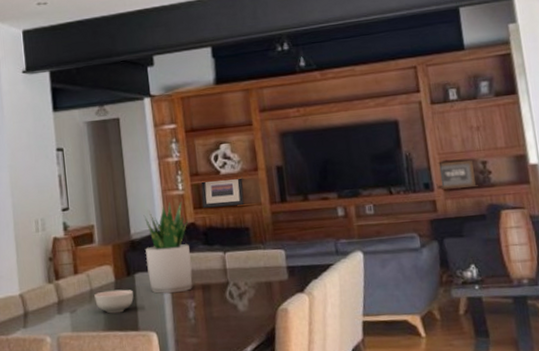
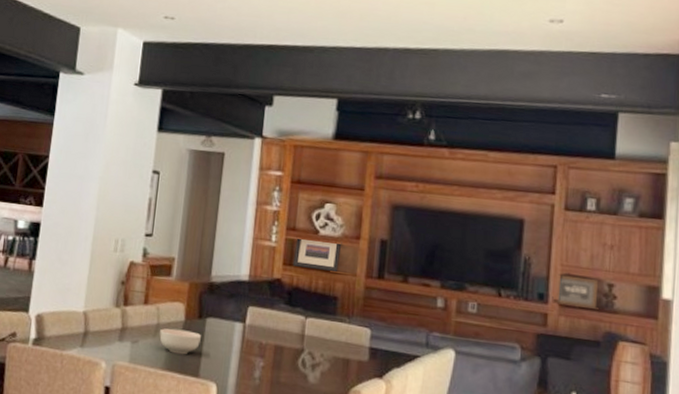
planter: present [143,202,193,294] -> none [220,252,274,349]

